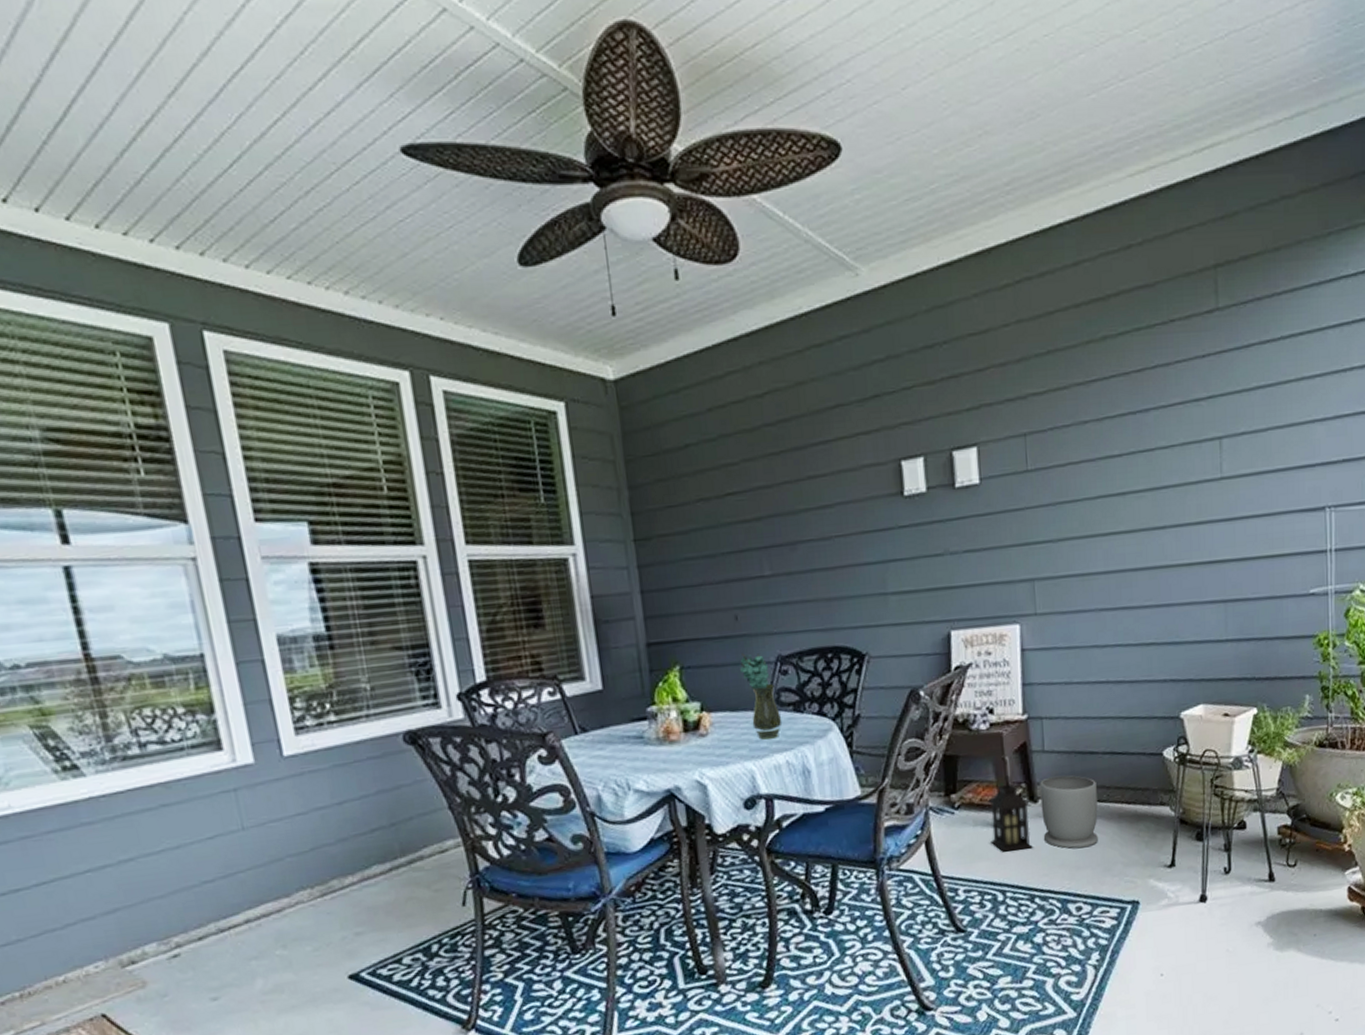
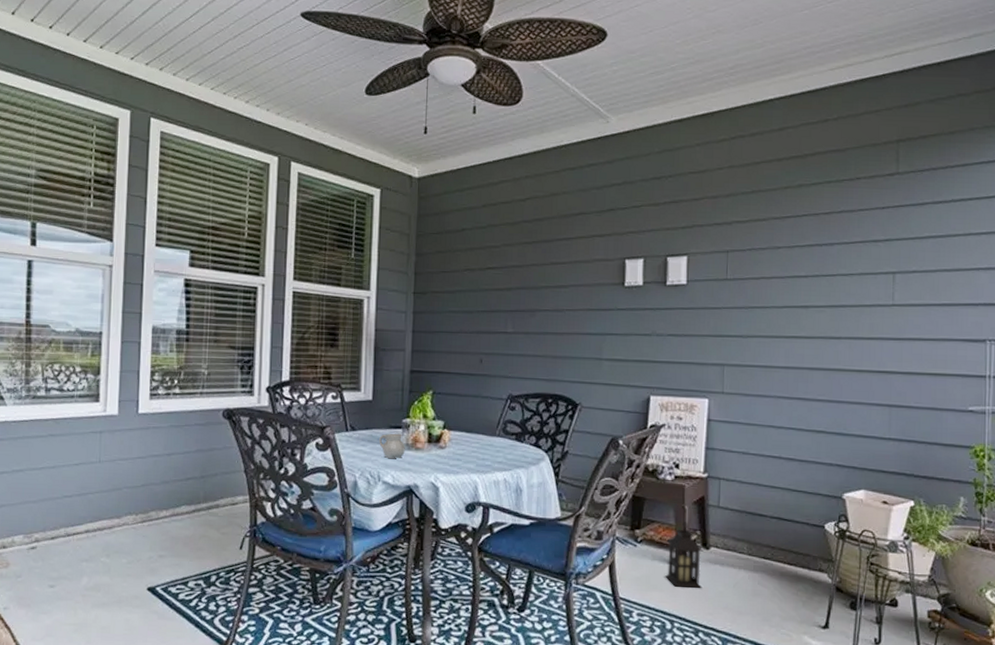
cream pitcher: none [620,726,657,761] -> present [379,433,405,459]
vase: present [740,652,783,741] -> none [478,388,506,460]
planter pot: present [1040,775,1098,849] -> none [711,529,763,597]

